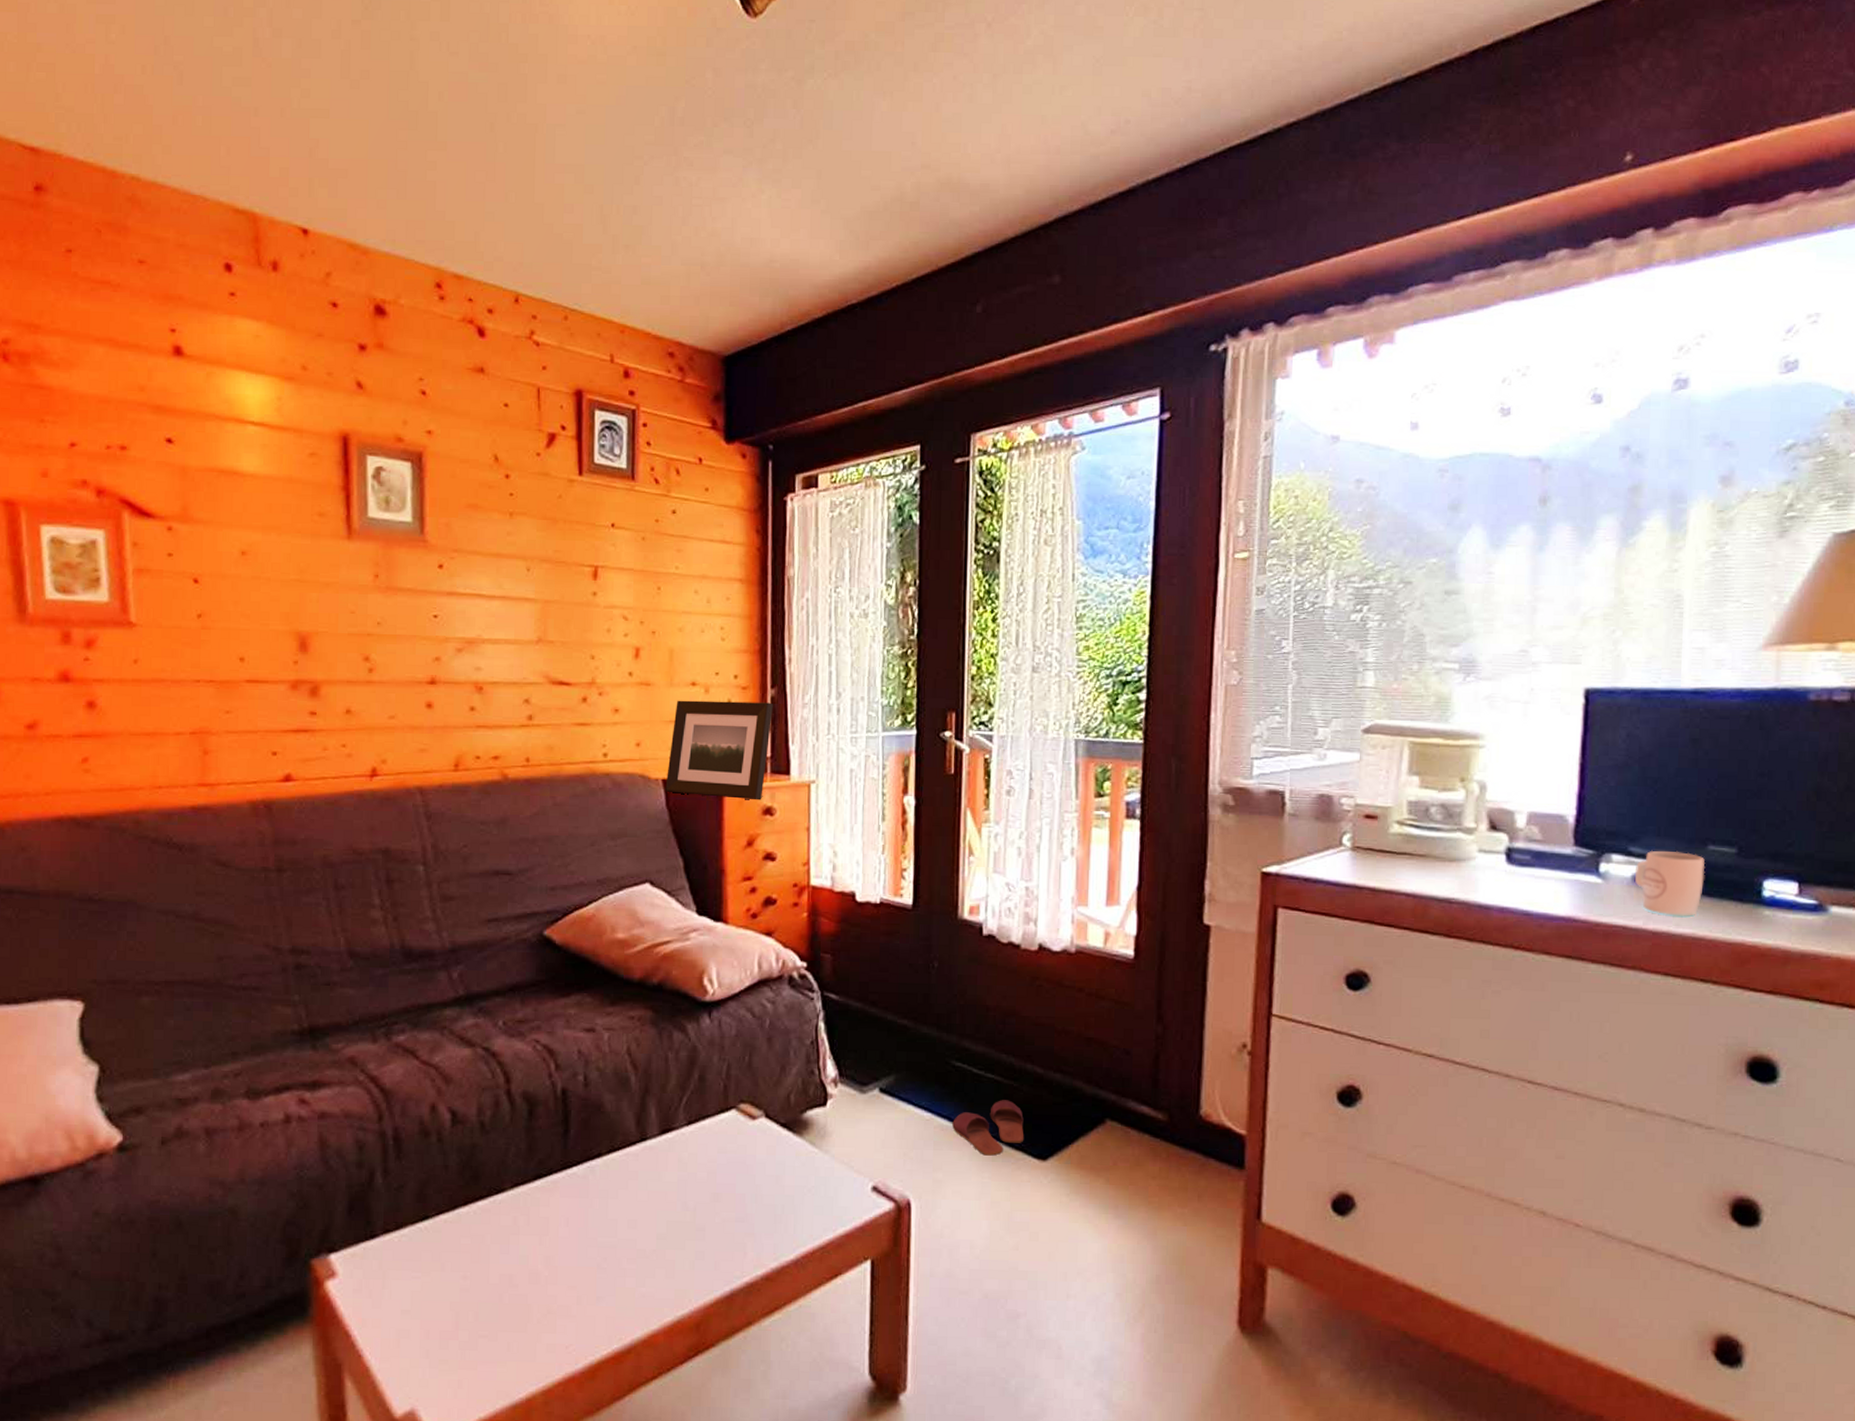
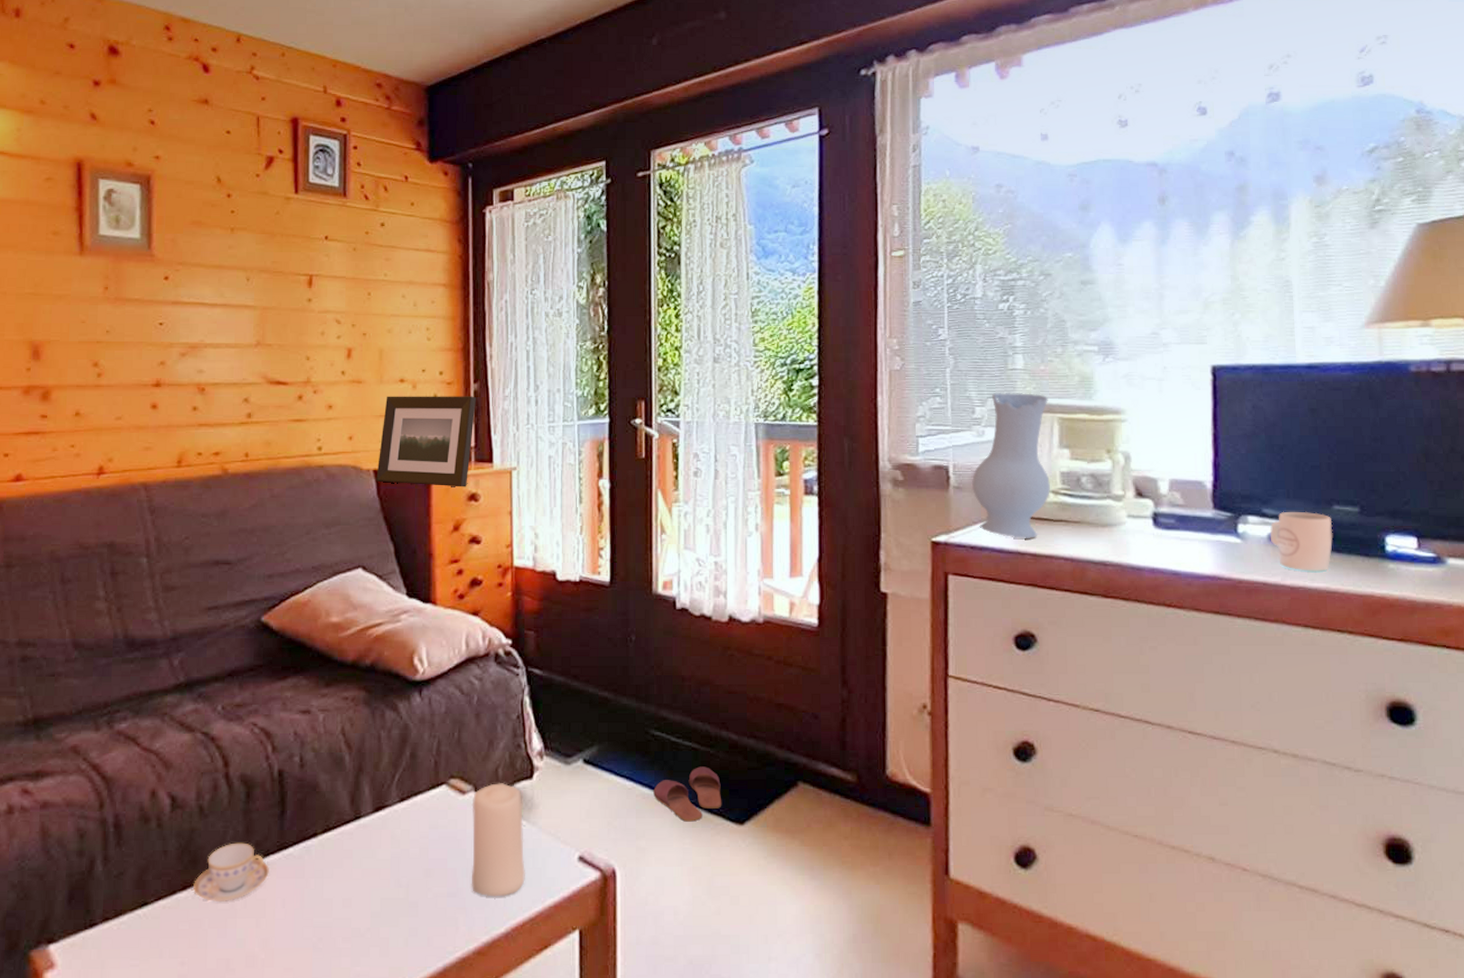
teacup: none [475,1160,552,1218] -> present [193,842,269,902]
candle: none [760,1109,818,1224] -> present [471,783,526,897]
ceramic jug: none [1308,713,1399,873] -> present [971,393,1050,540]

